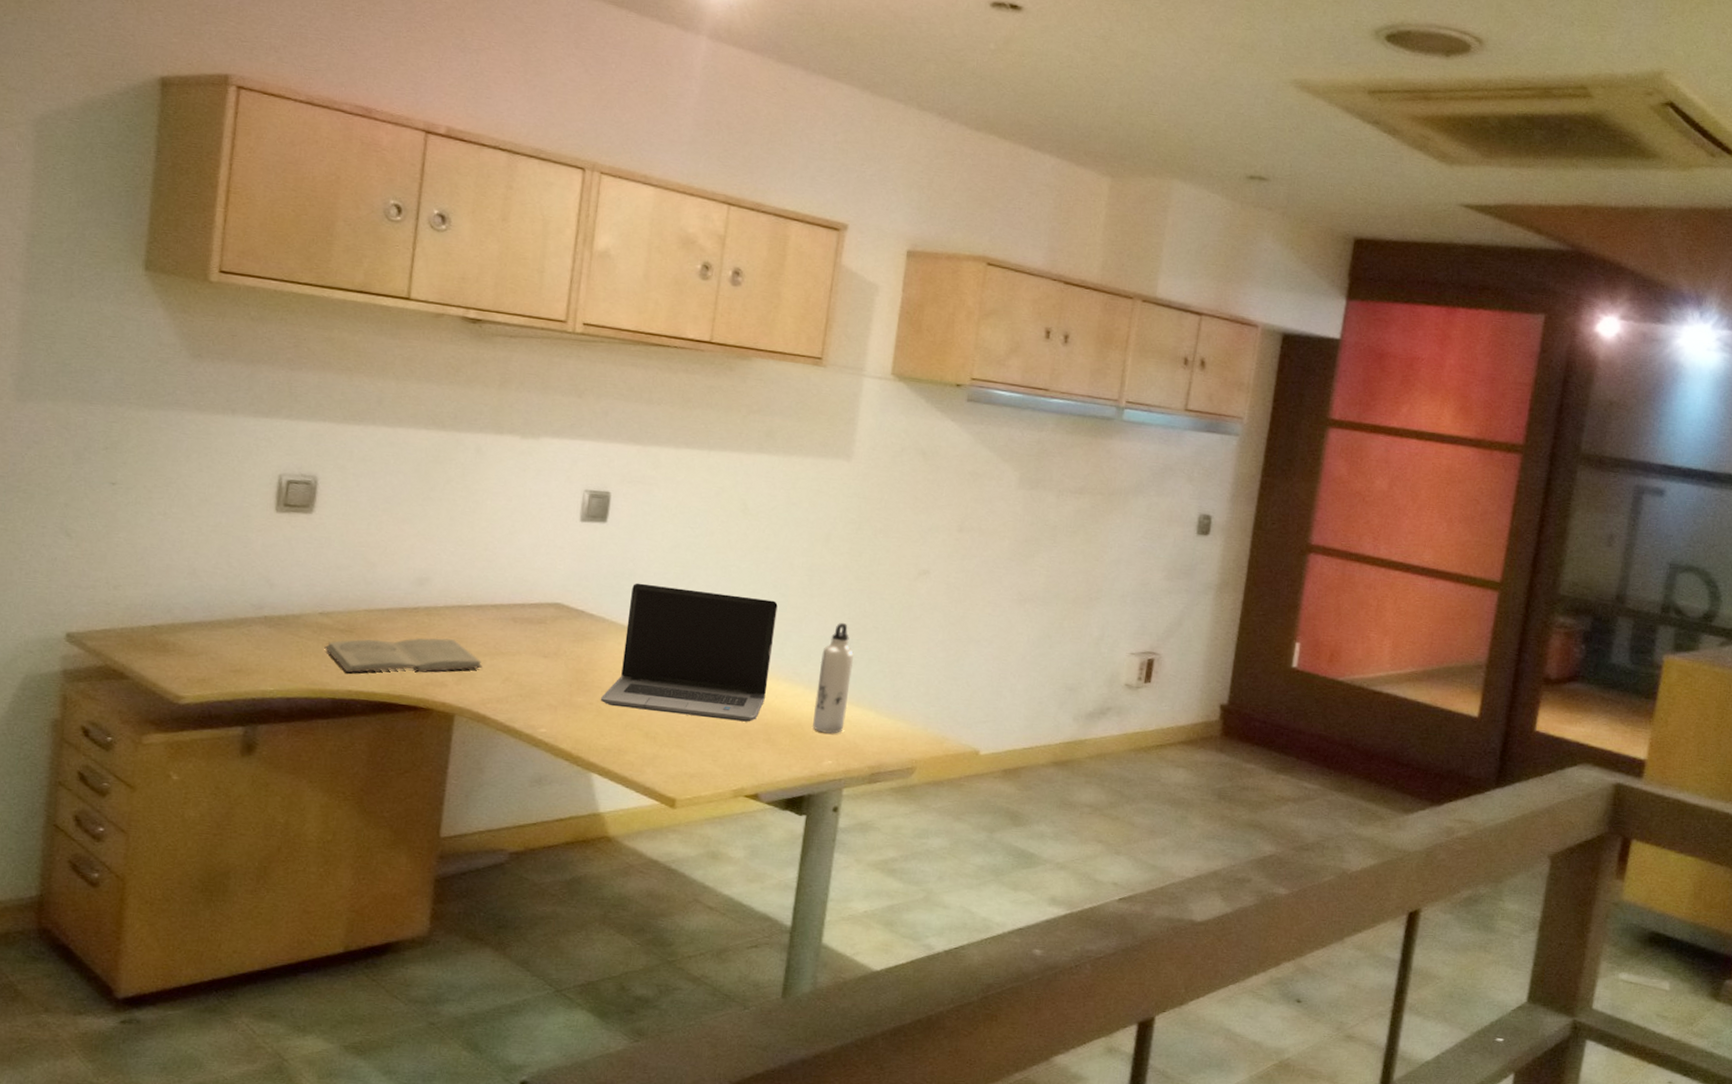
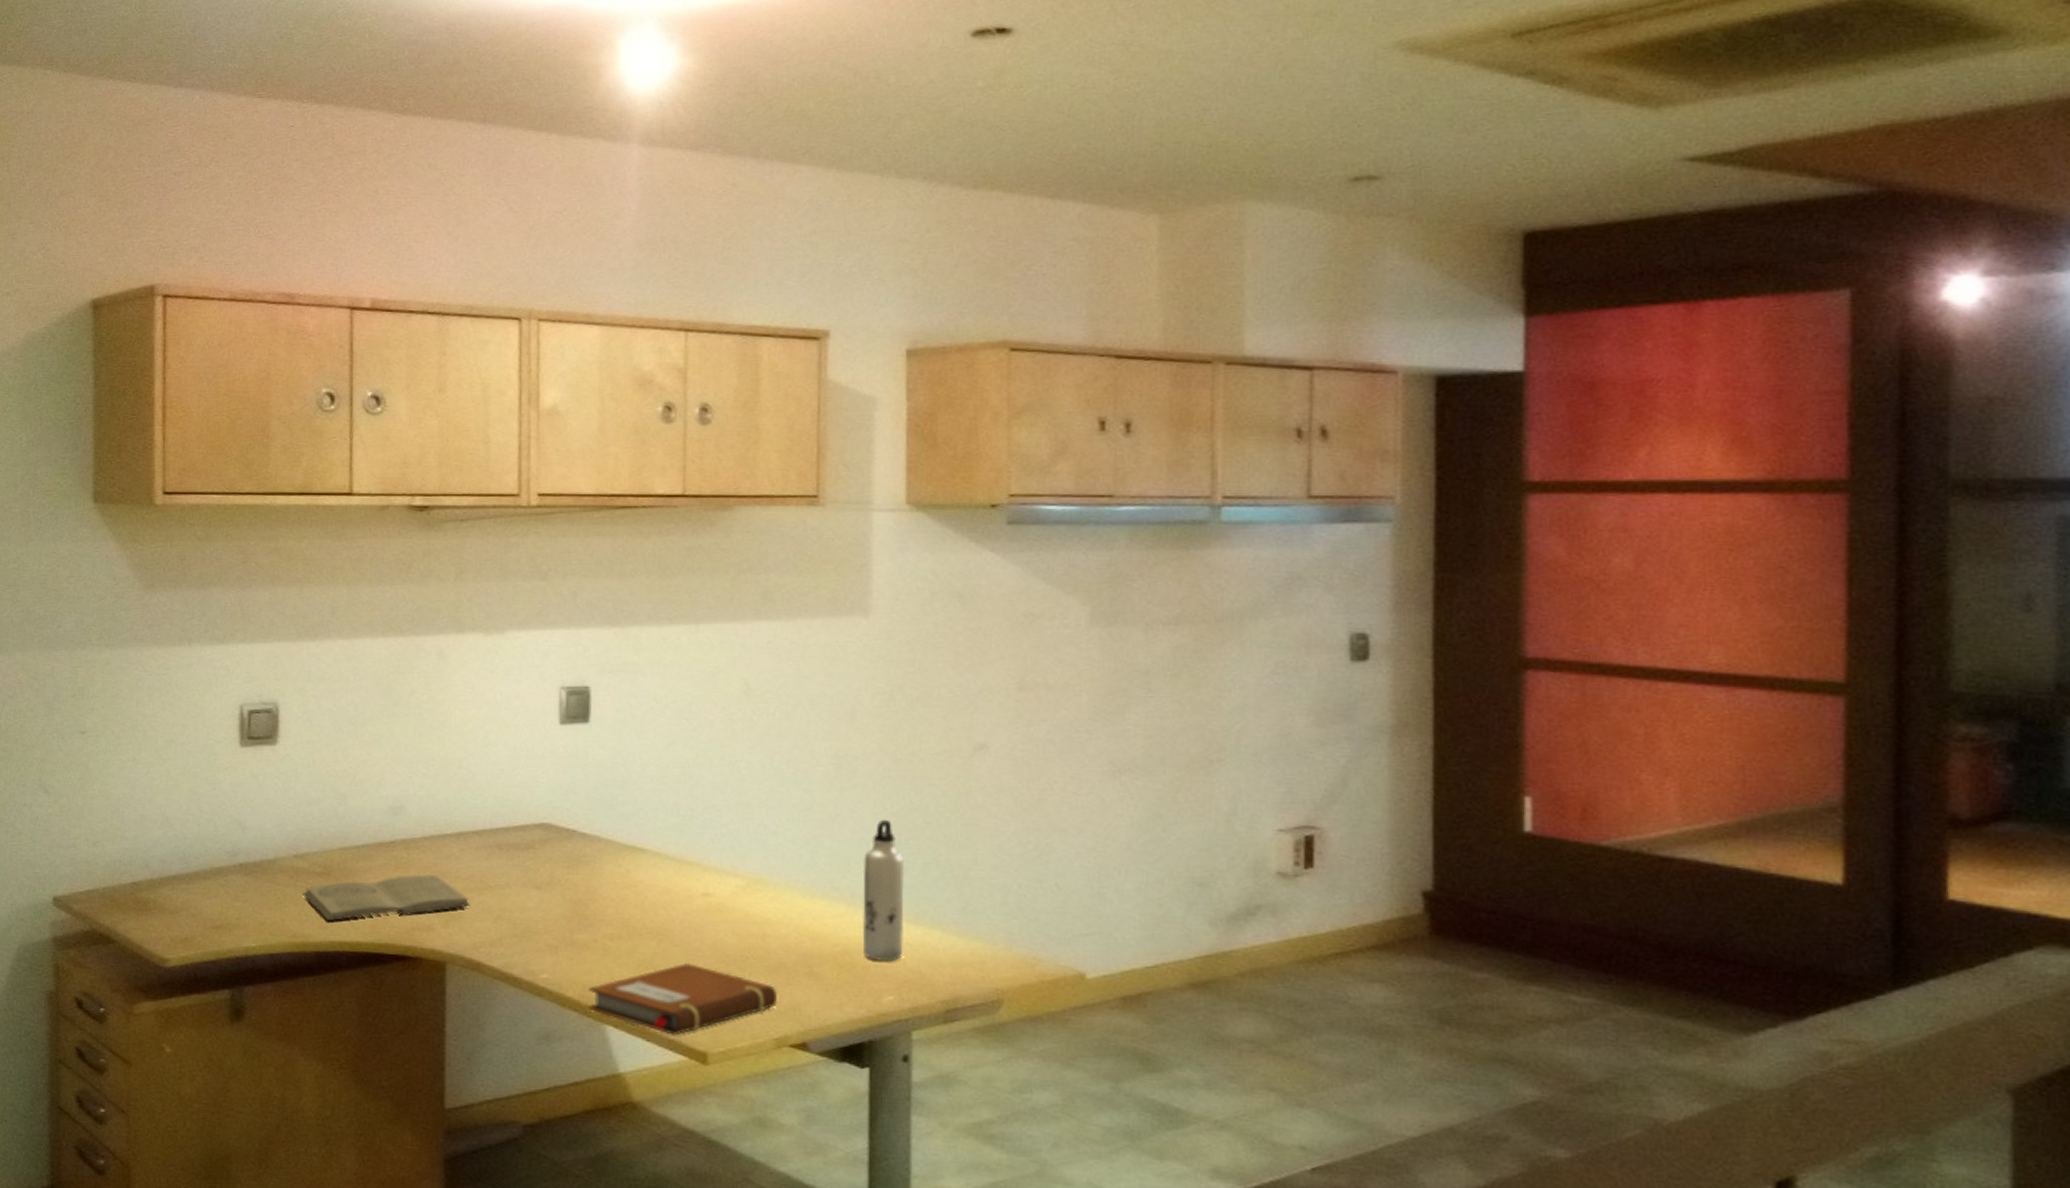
notebook: none [578,726,740,784] -> present [588,963,778,1036]
laptop computer: present [600,583,778,722] -> none [605,791,802,953]

